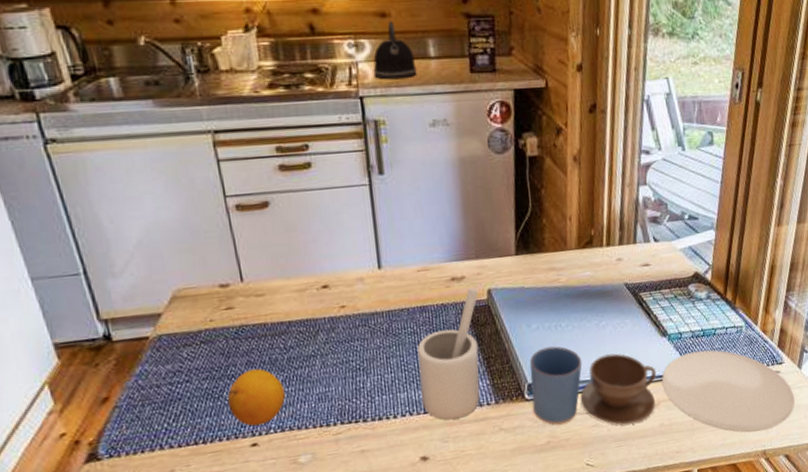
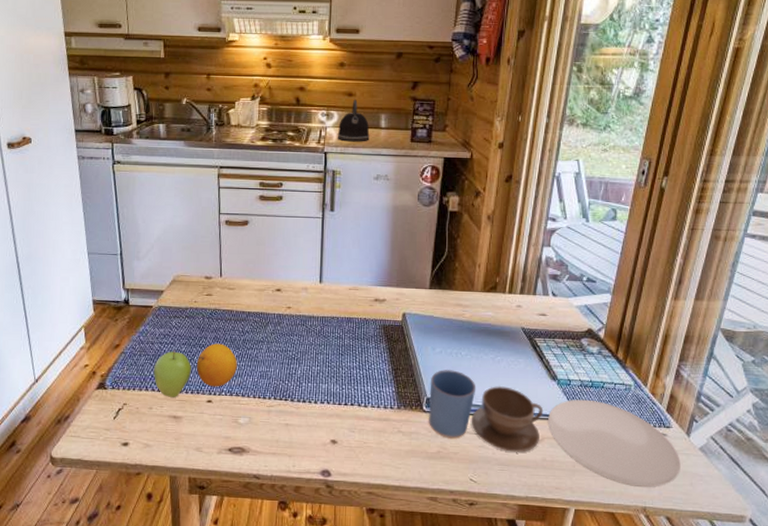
fruit: none [166,389,222,452] -> present [154,350,191,397]
straw: present [417,288,481,420] -> none [339,309,395,415]

